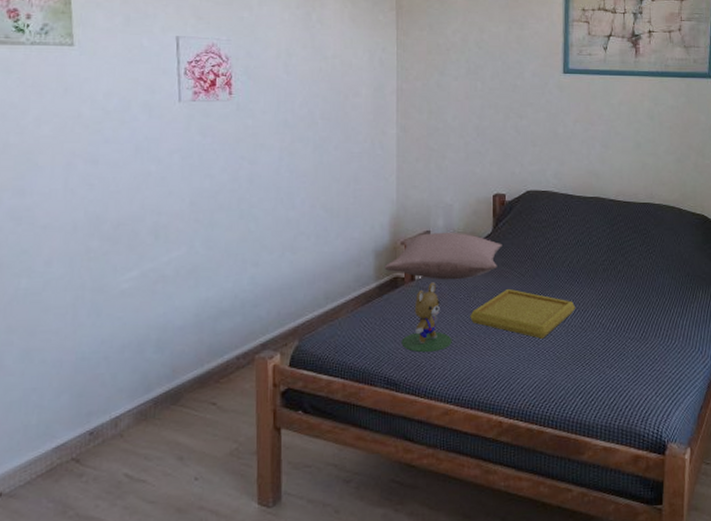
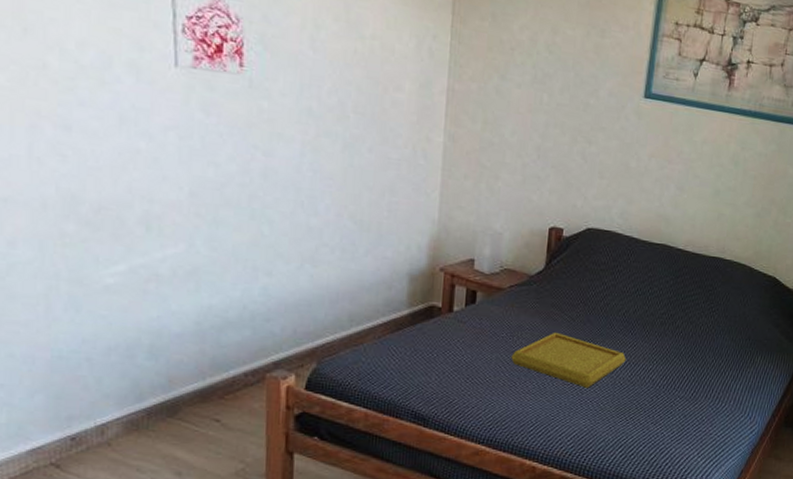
pillow: present [384,232,502,280] -> none [419,261,554,317]
teddy bear: present [401,282,452,353] -> none [433,316,490,390]

